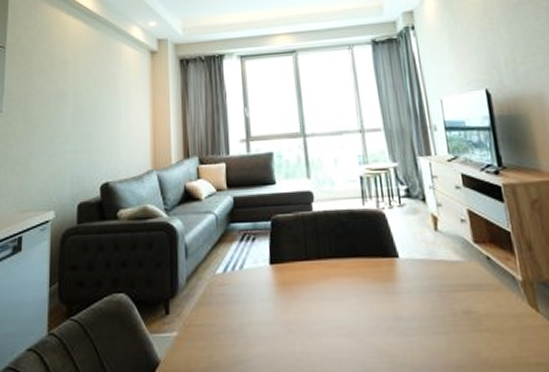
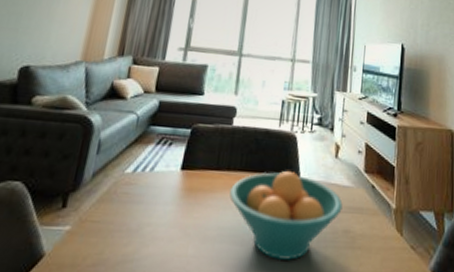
fruit bowl: none [325,251,457,350] -> present [229,170,343,260]

